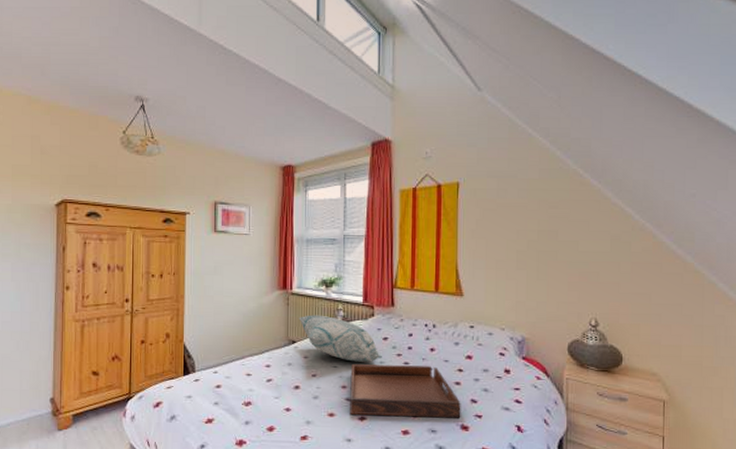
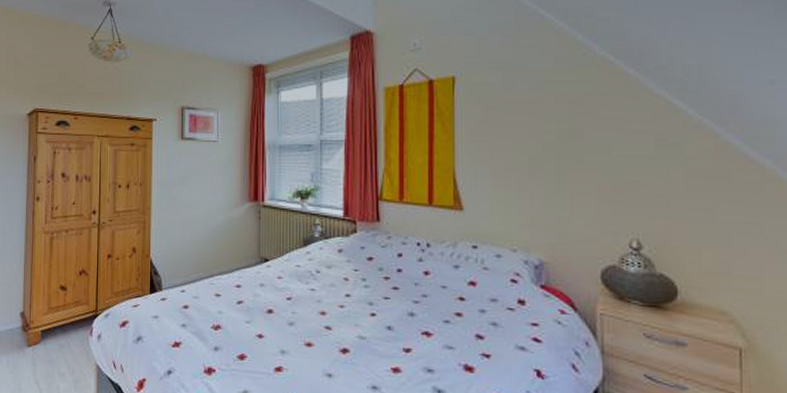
decorative pillow: present [299,315,380,362] -> none [271,230,364,286]
serving tray: present [350,364,461,418] -> none [330,287,464,357]

